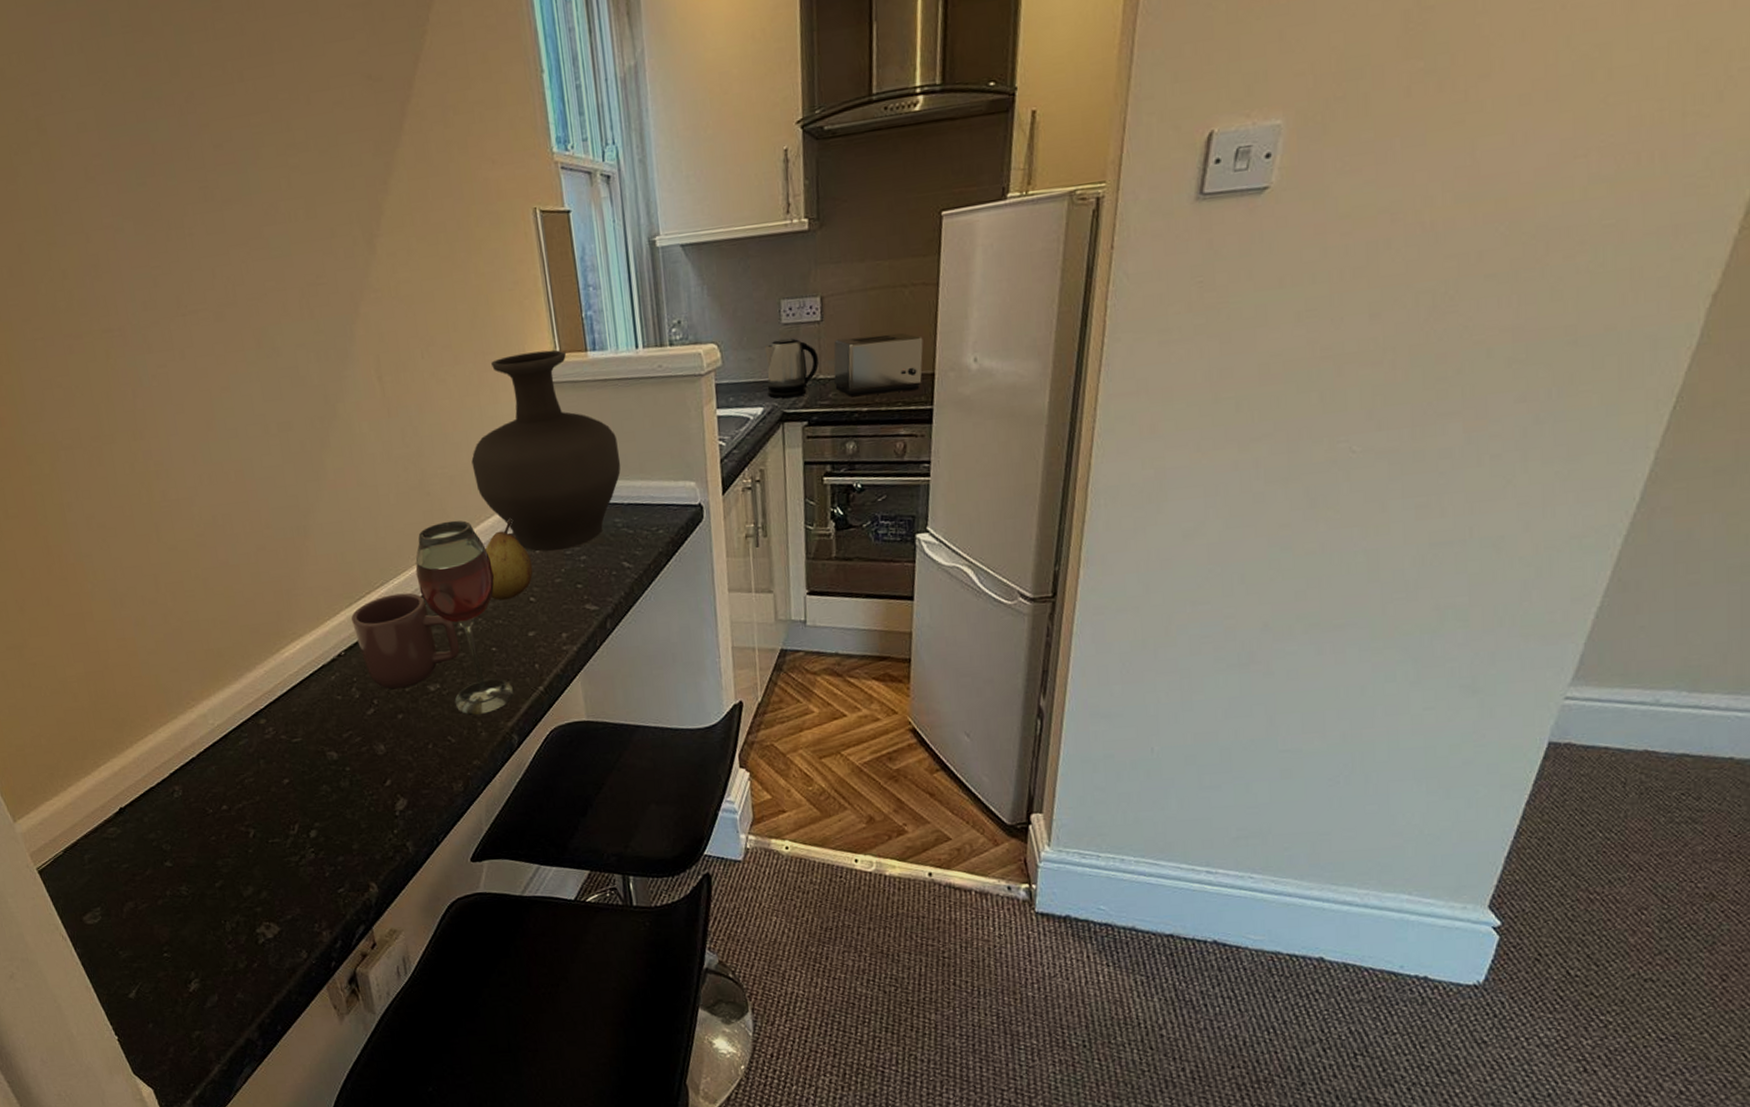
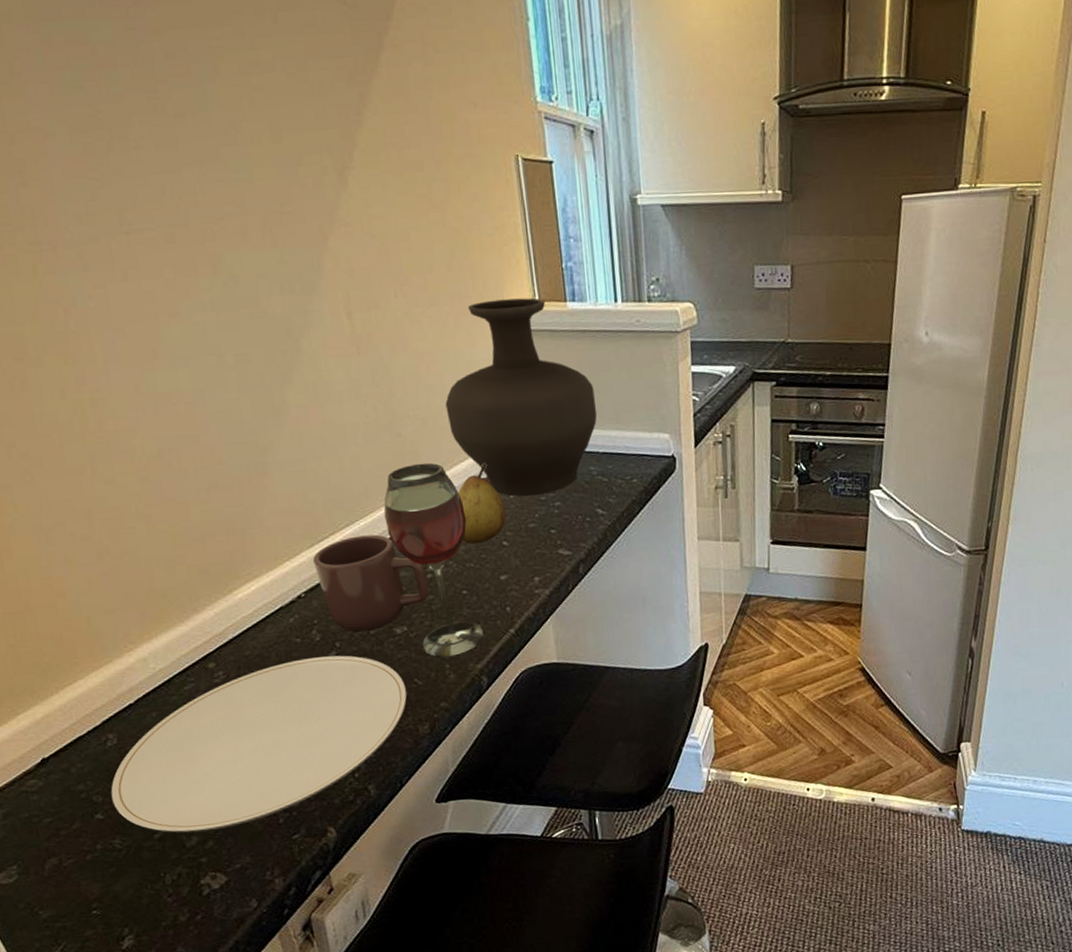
plate: none [177,712,441,883] -> present [111,655,407,833]
kettle: present [764,337,819,398] -> none [738,301,788,359]
toaster: present [833,332,923,397] -> none [801,304,882,361]

